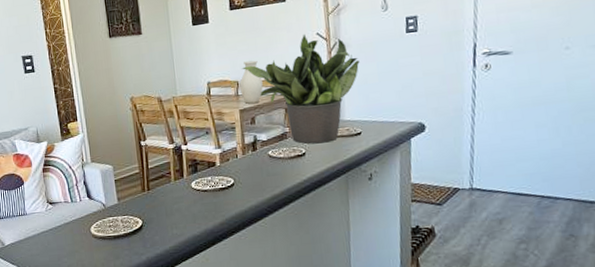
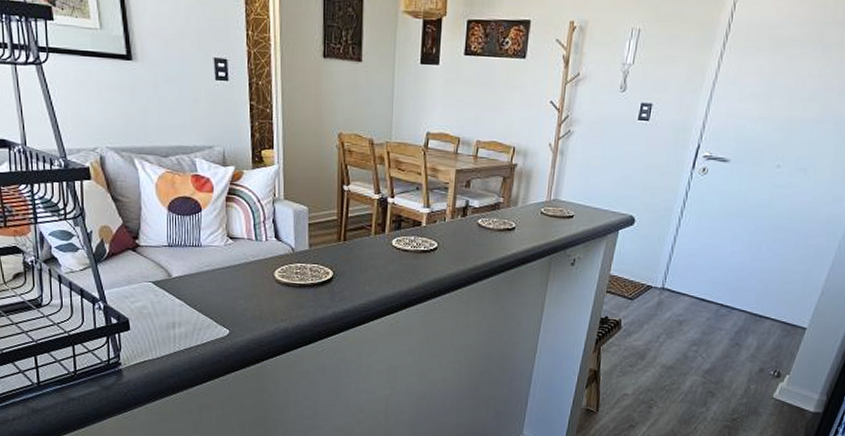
vase: present [239,60,263,105] -> none [460,117,486,166]
potted plant: present [242,33,360,144] -> none [466,99,587,221]

